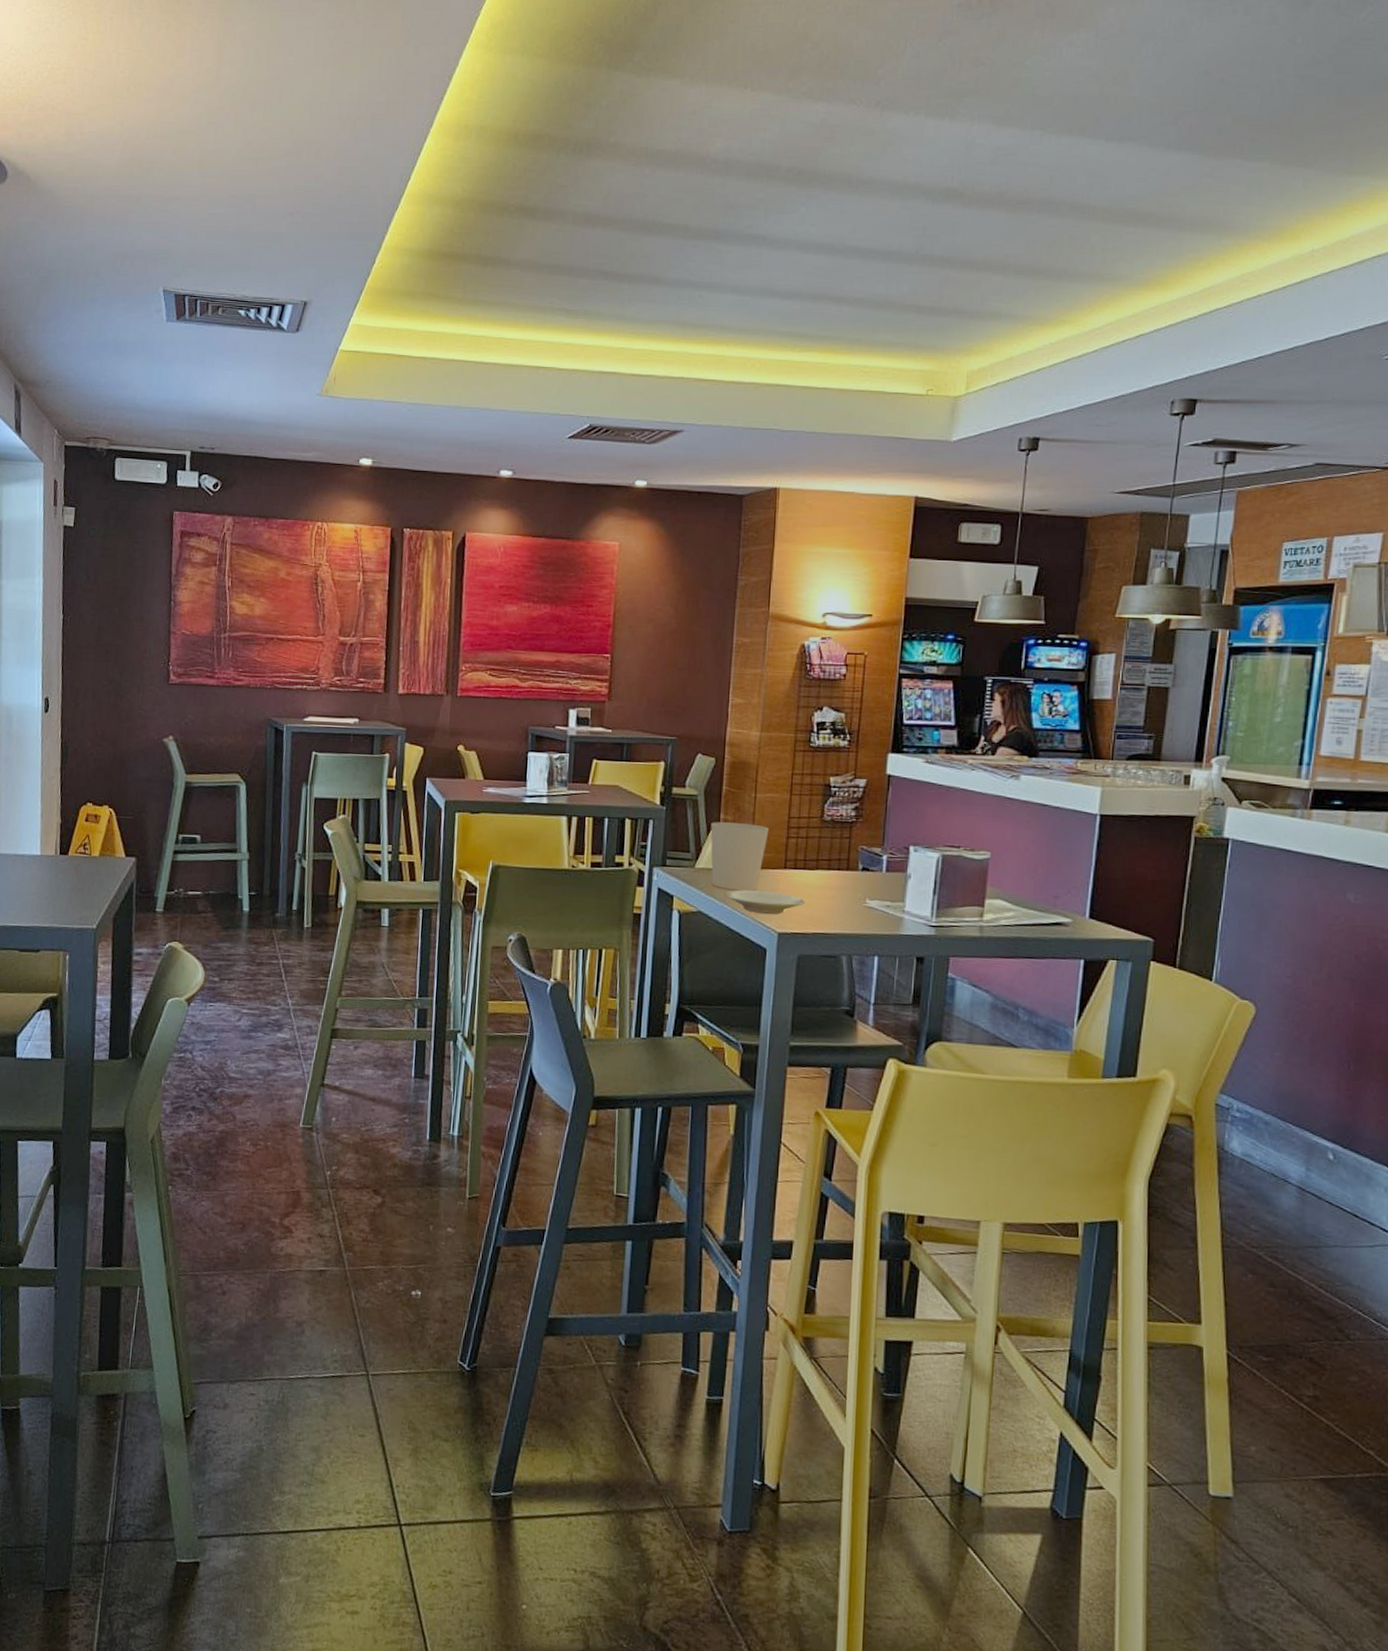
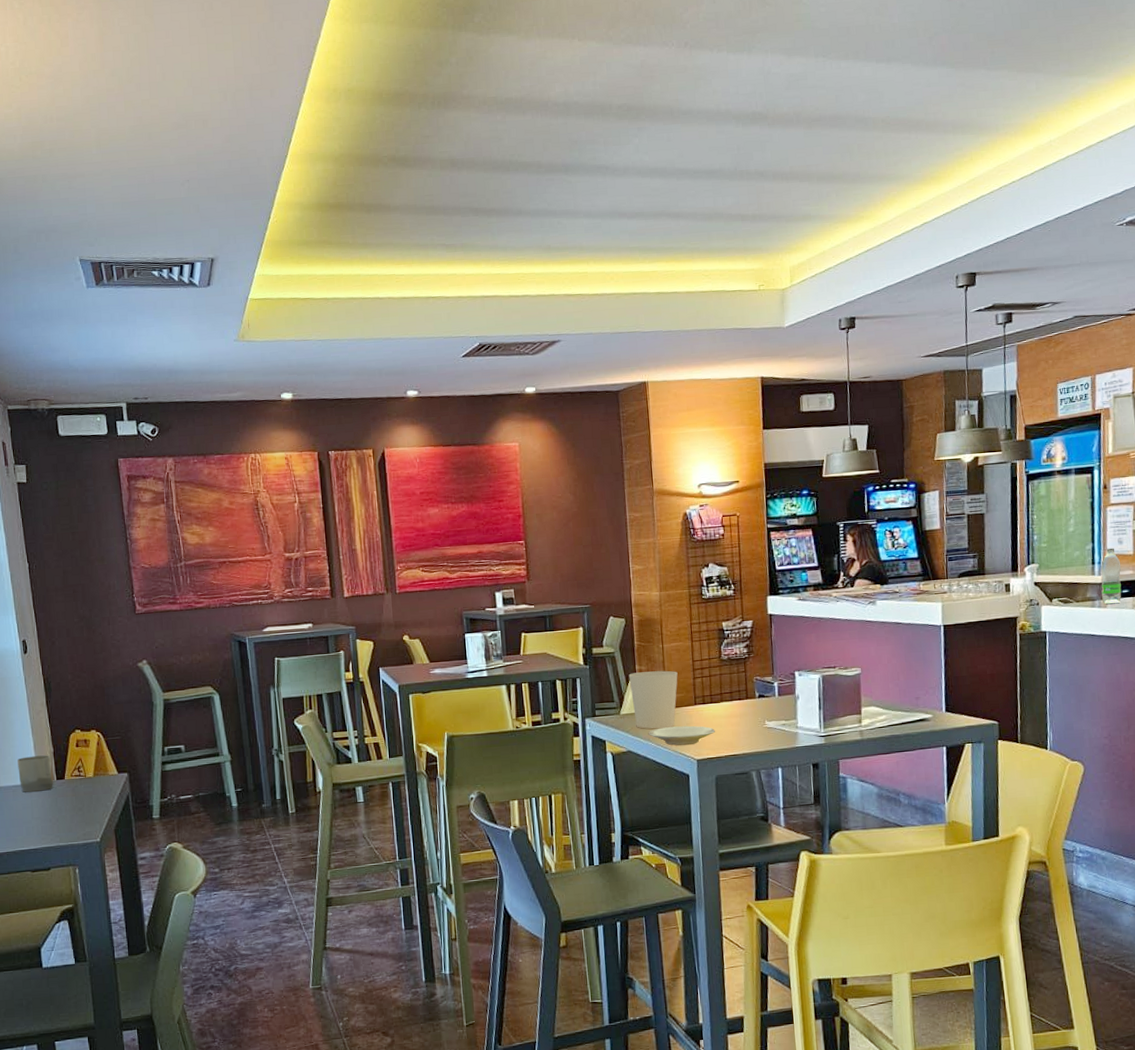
cup: none [20,824,57,865] -> present [17,755,54,793]
bottle: none [1306,748,1337,816] -> present [1101,548,1122,604]

